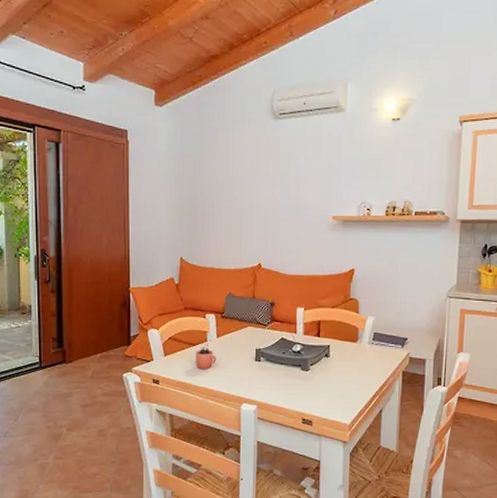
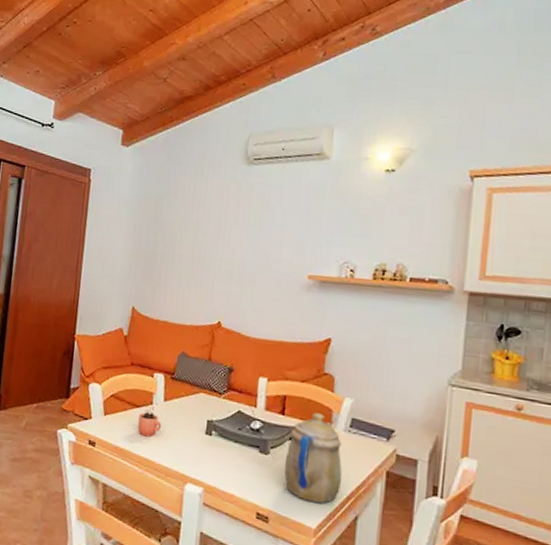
teapot: none [322,332,368,404] -> present [284,413,342,504]

